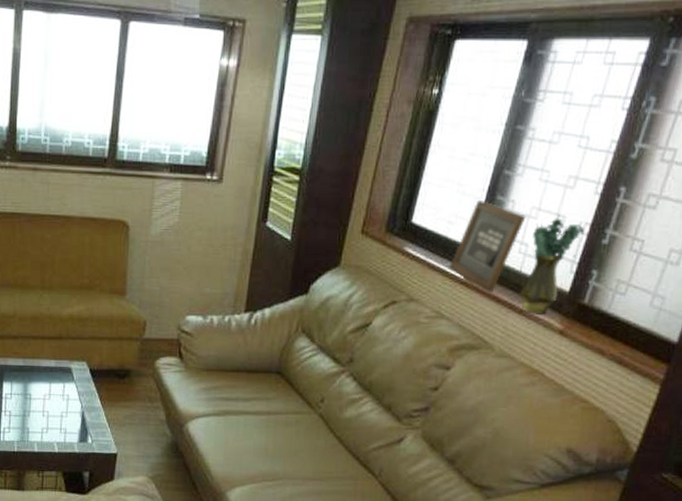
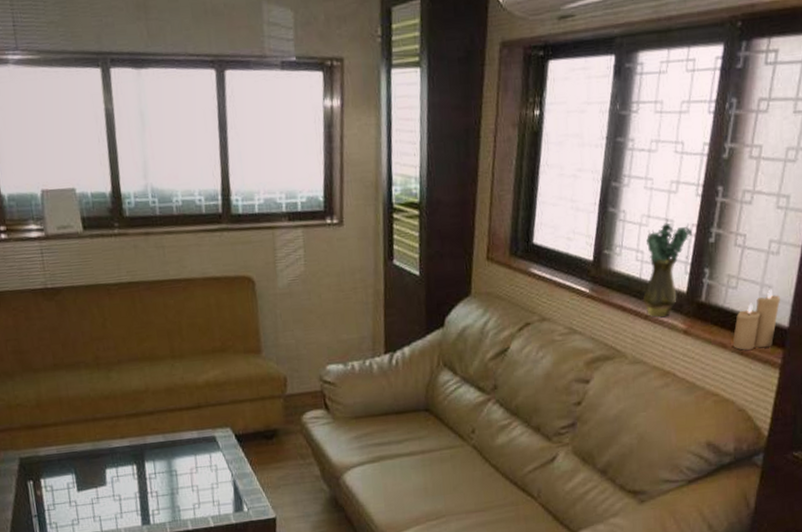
picture frame: present [449,199,526,292] -> none [574,213,638,303]
candle: none [611,300,674,361] -> present [732,289,781,350]

